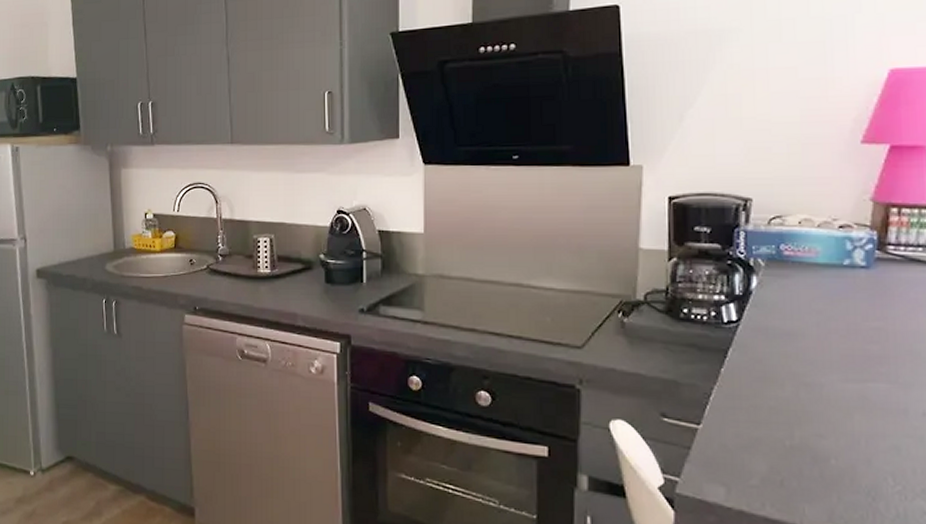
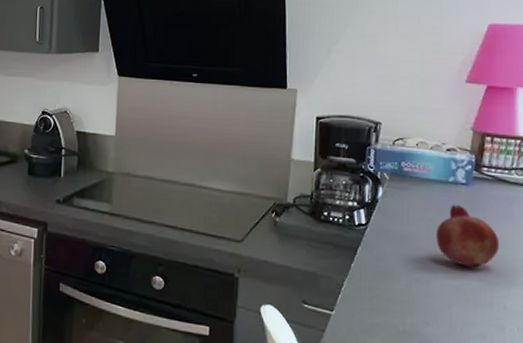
fruit: none [829,292,915,368] -> present [436,204,500,268]

